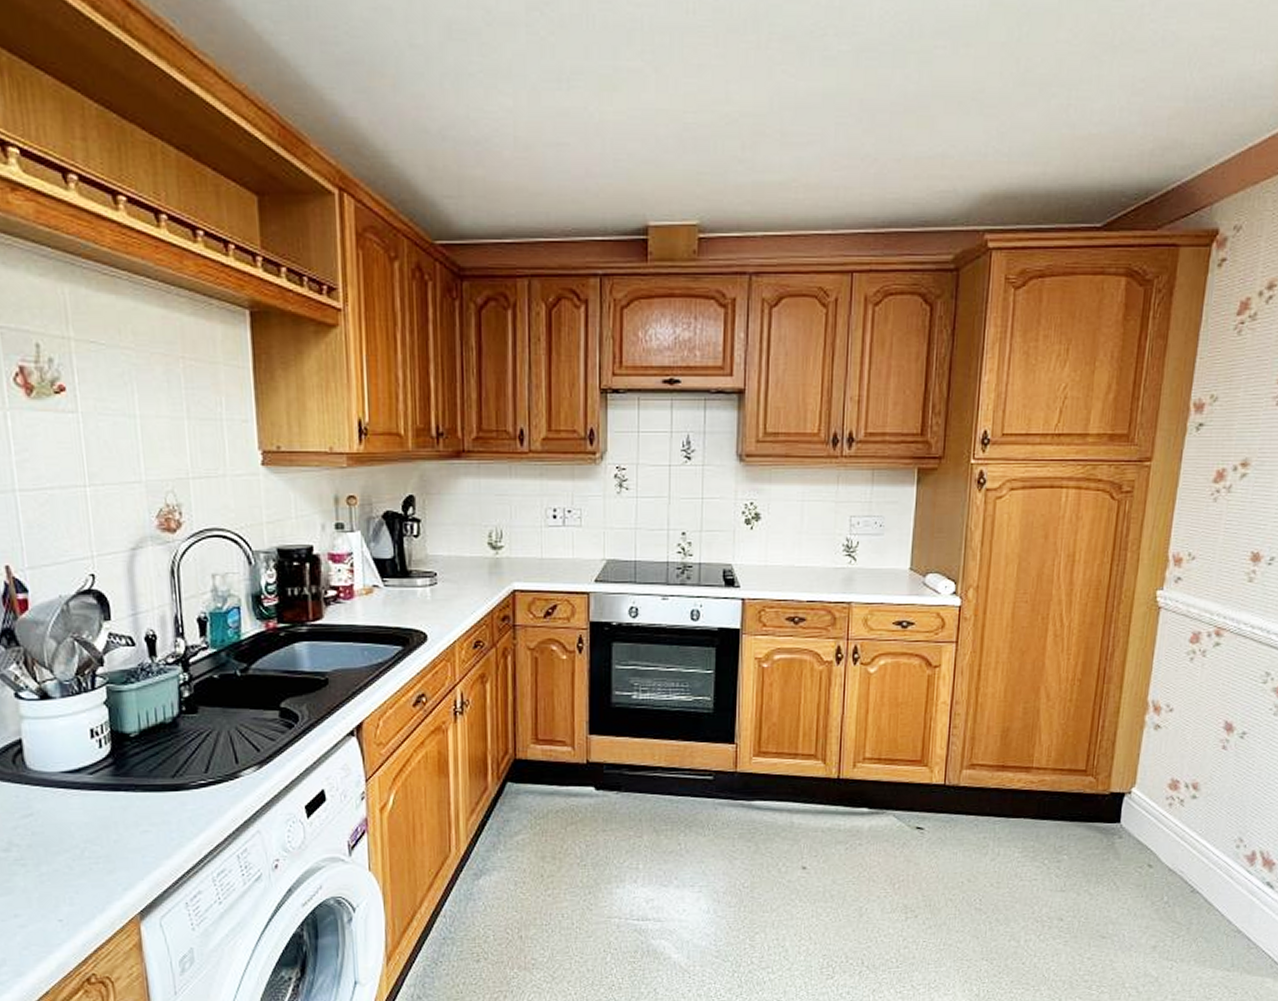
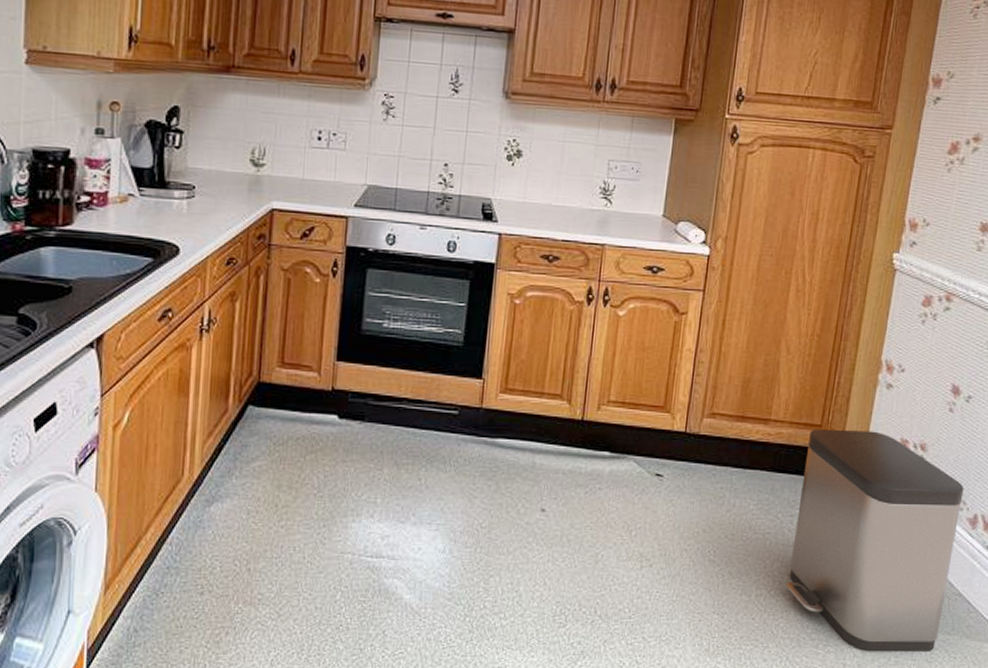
pedal bin: none [1056,773,1241,991] -> present [786,428,964,652]

